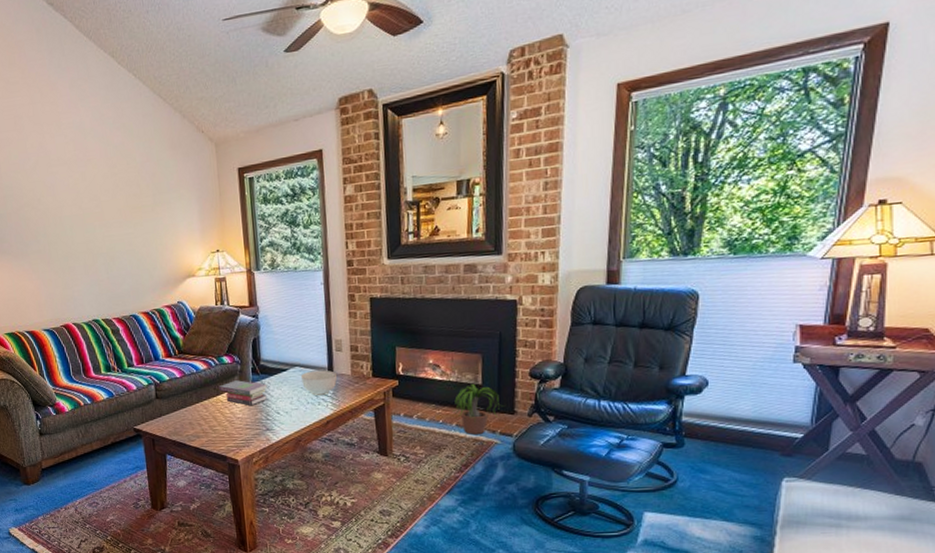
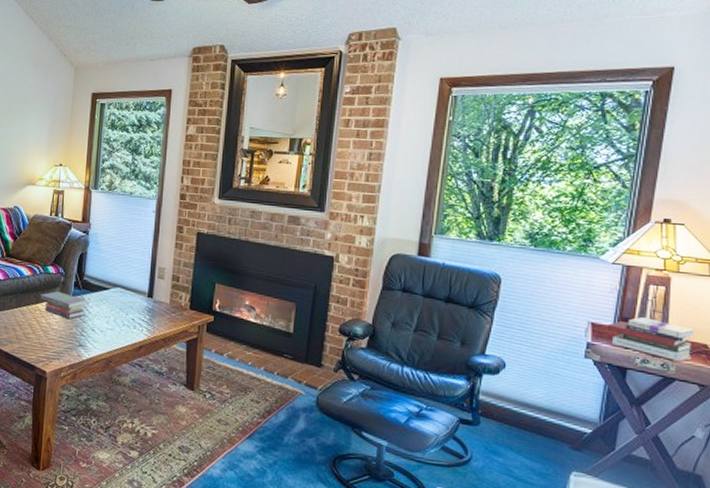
bowl: present [300,370,338,395] -> none [120,293,157,319]
potted plant: present [452,383,501,435] -> none [262,330,309,382]
books: none [816,310,914,353] -> present [606,317,694,362]

